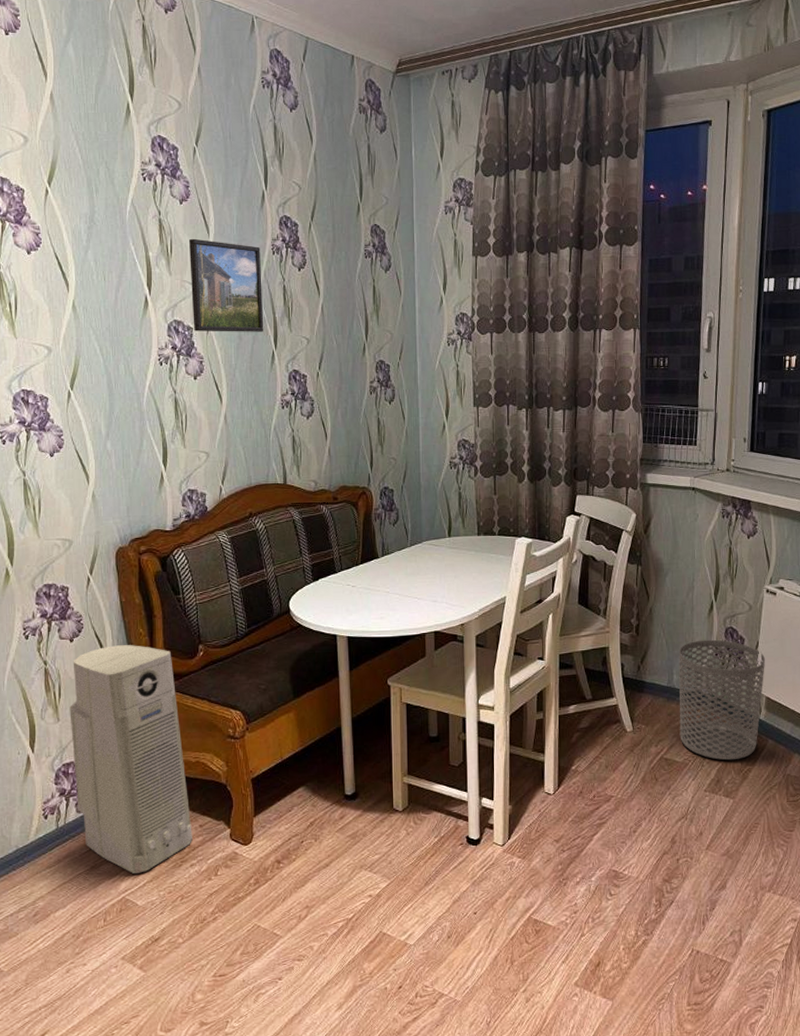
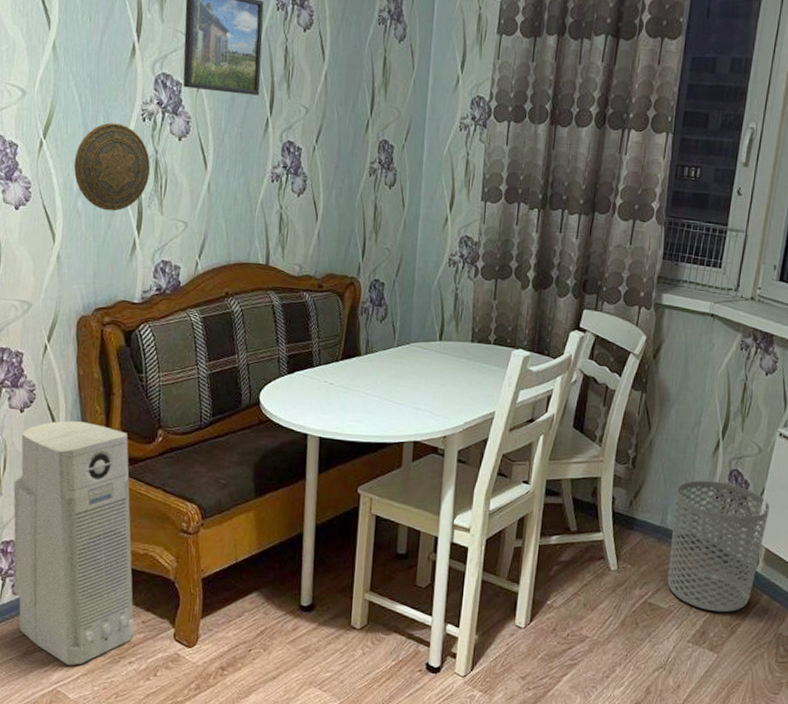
decorative plate: none [100,369,170,449] -> present [73,122,150,211]

